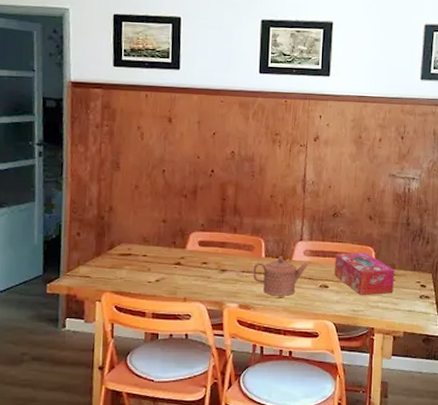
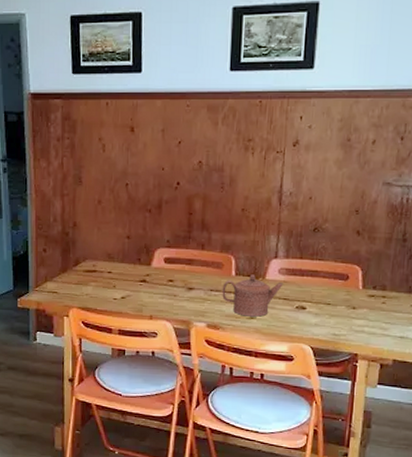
tissue box: present [335,252,395,295] -> none [314,271,386,319]

